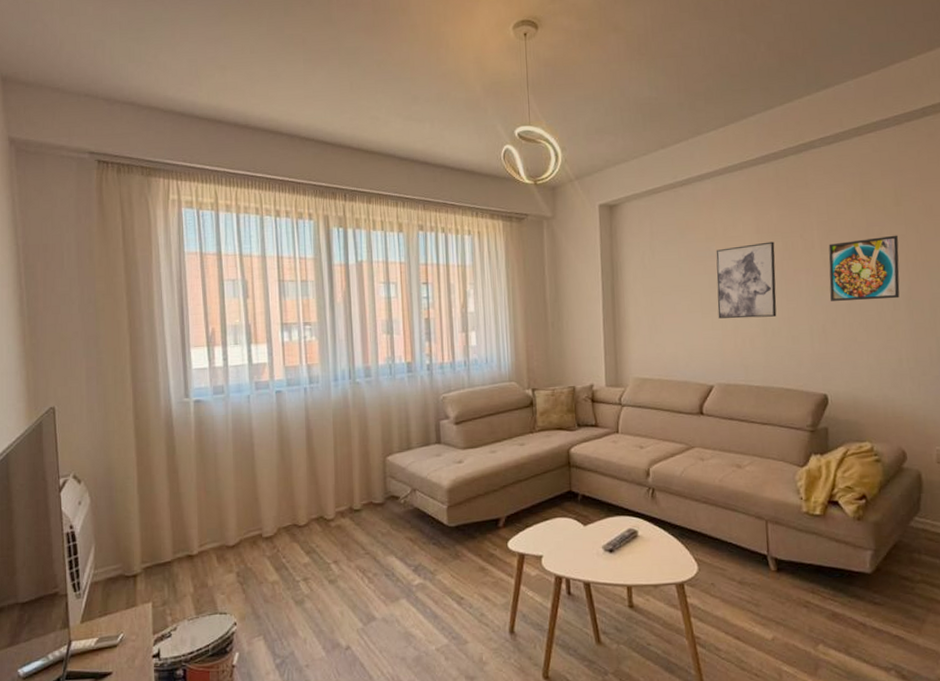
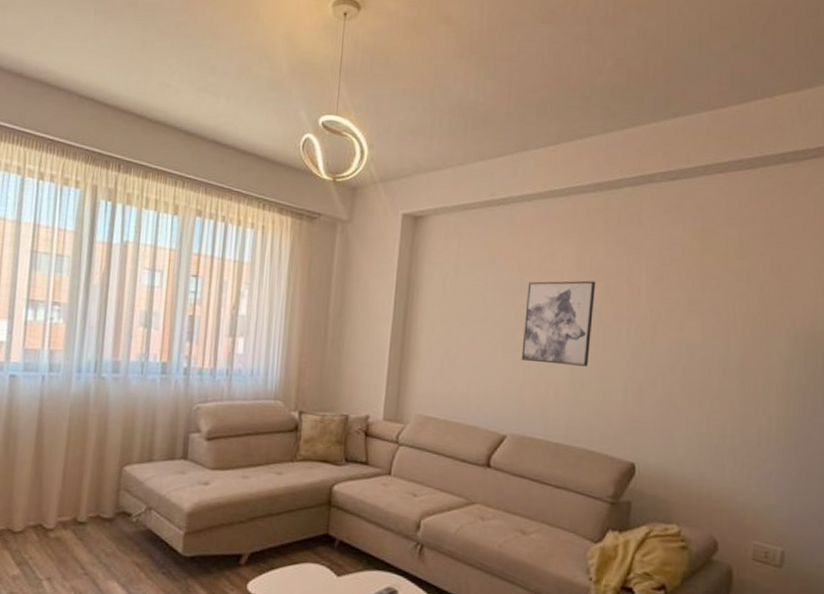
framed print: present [828,235,900,301] -> none [652,292,738,365]

